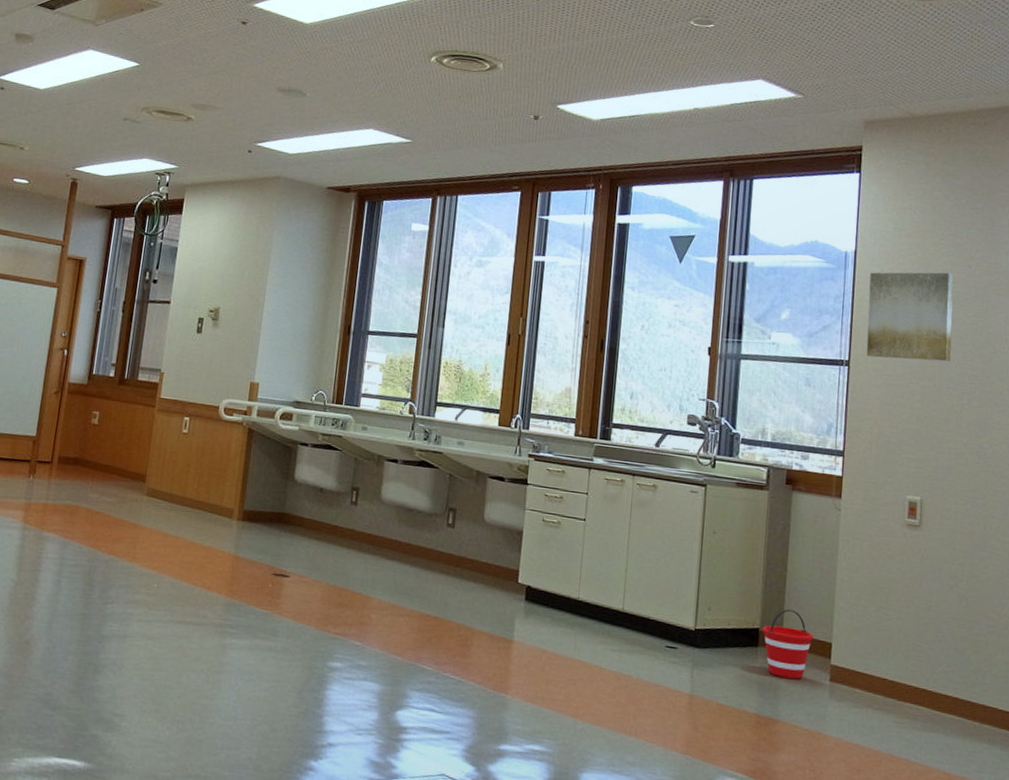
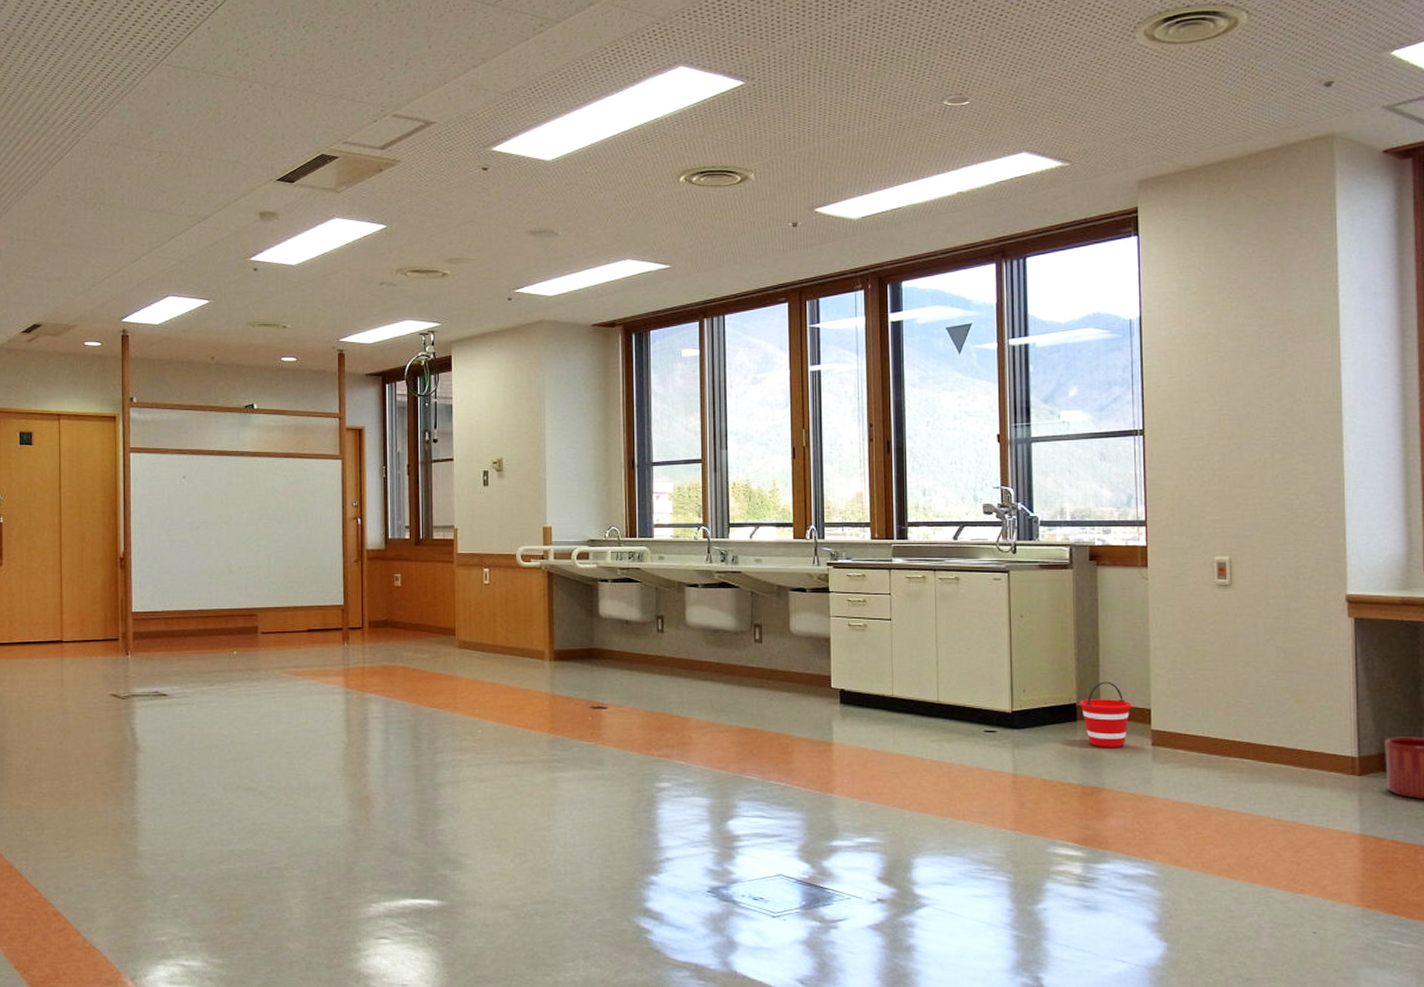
wall art: present [866,272,954,362] -> none [1158,326,1249,423]

